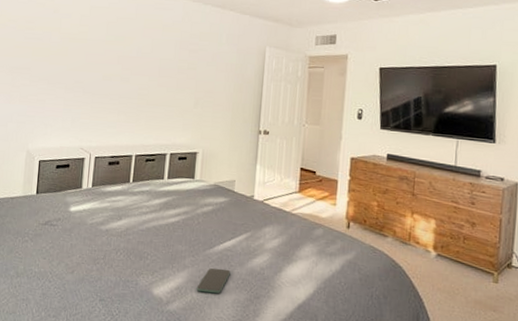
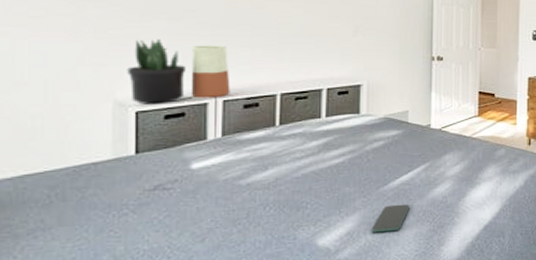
planter: none [36,104,73,156] -> present [127,39,185,103]
vase: none [74,110,101,155] -> present [190,45,231,99]

